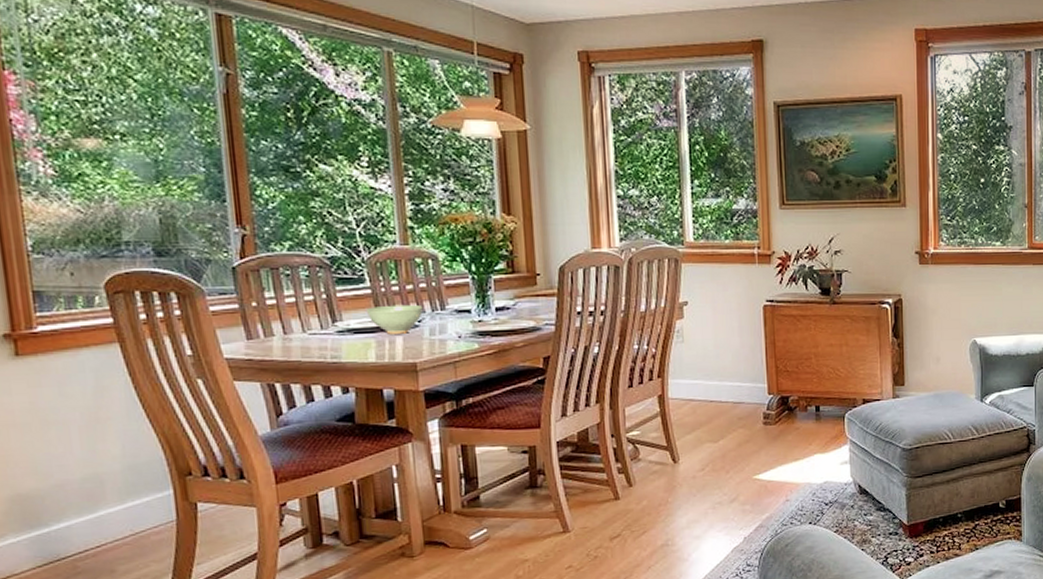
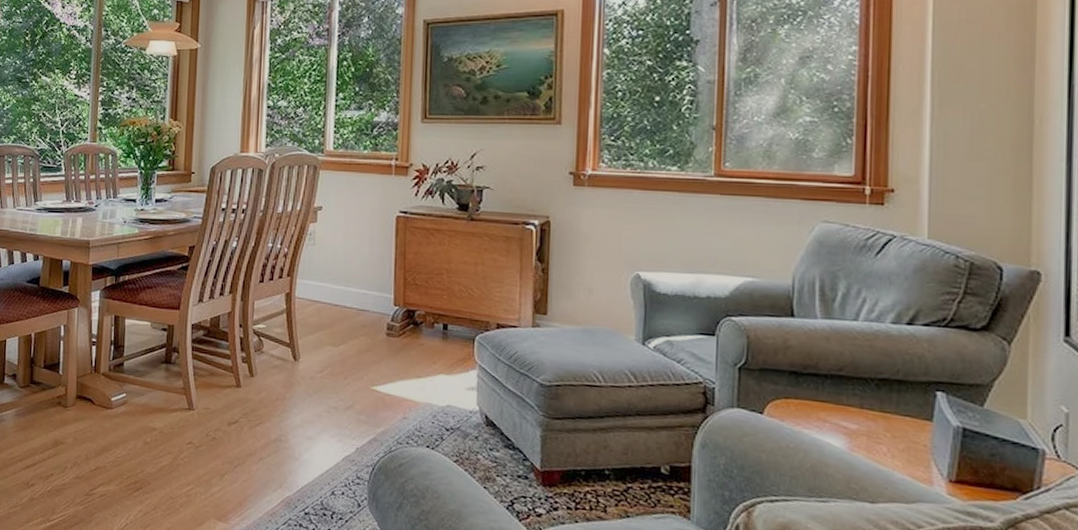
bowl: present [365,304,424,334] -> none [58,191,101,215]

